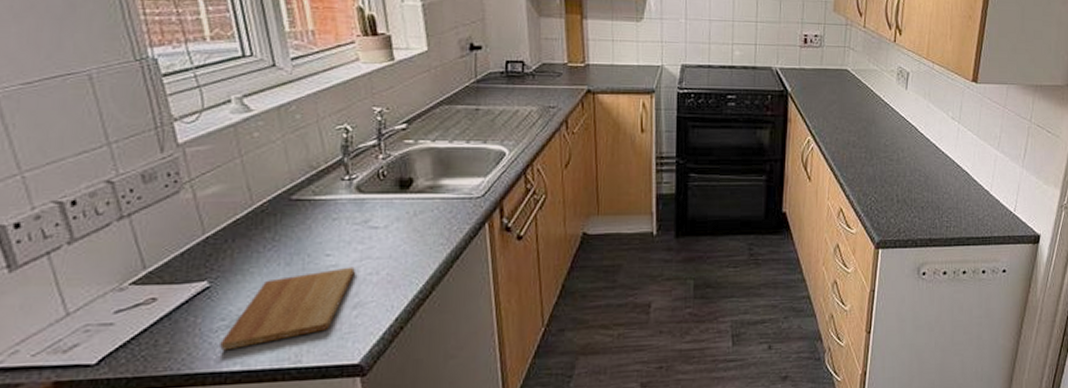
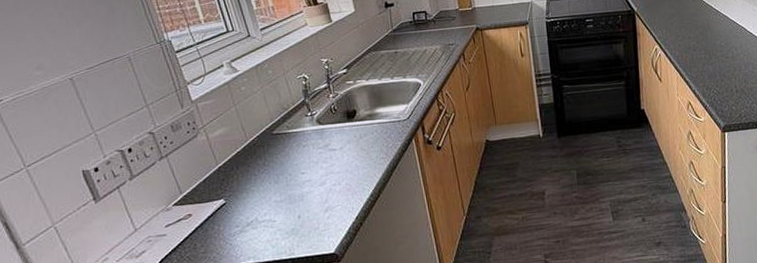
cutting board: present [220,267,355,351] -> none [237,180,323,249]

